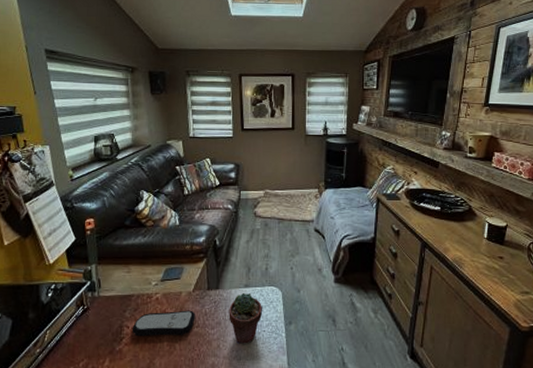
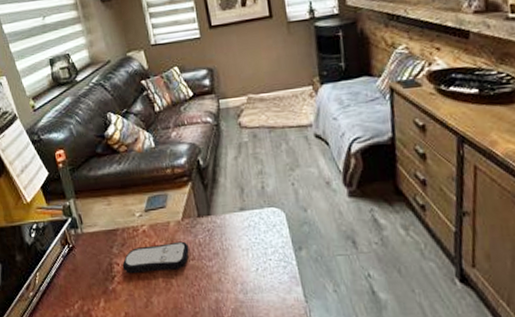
potted succulent: present [228,292,263,344] -> none [225,217,266,276]

